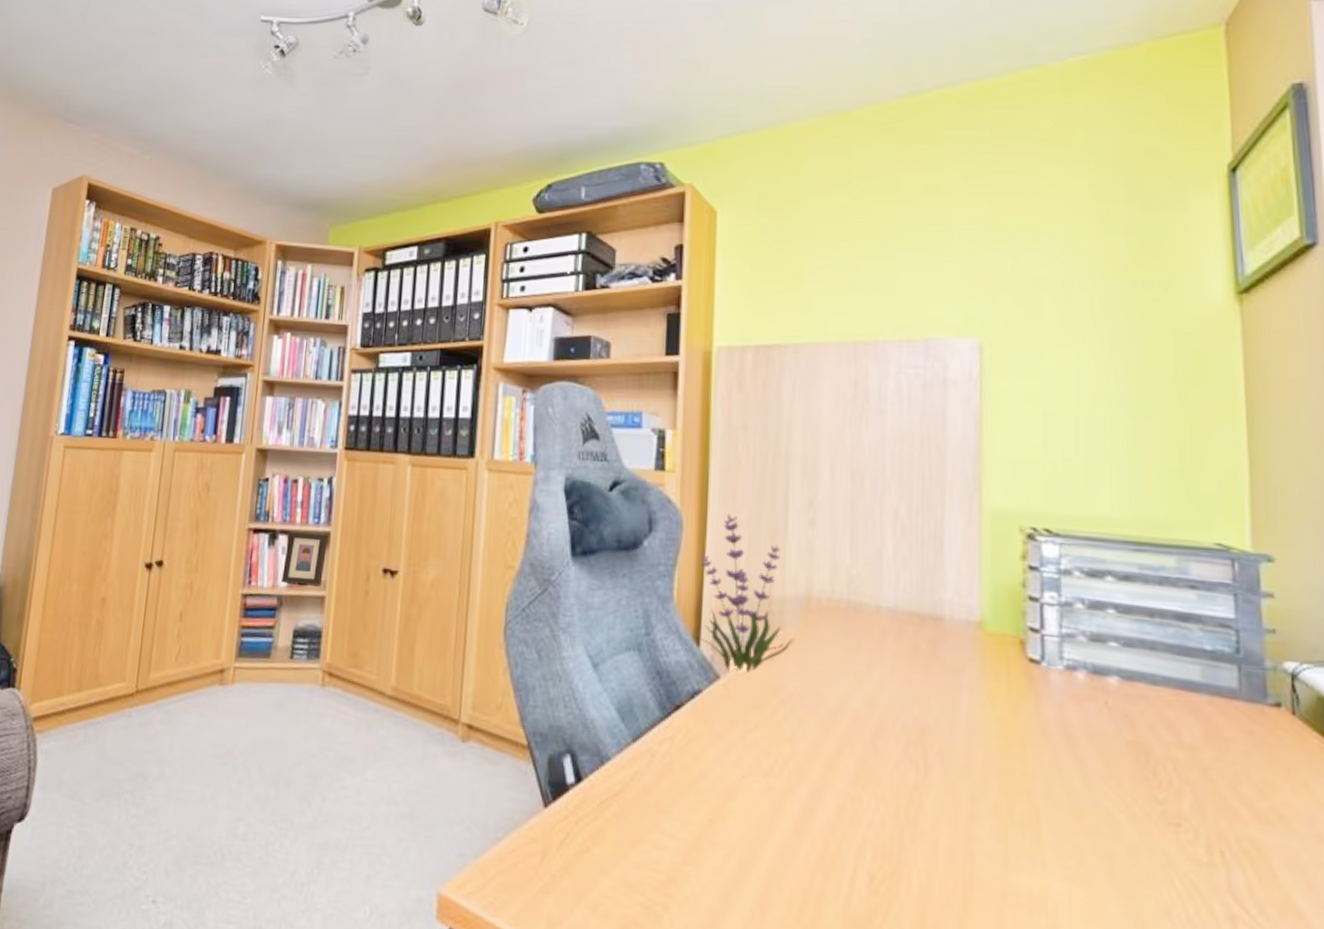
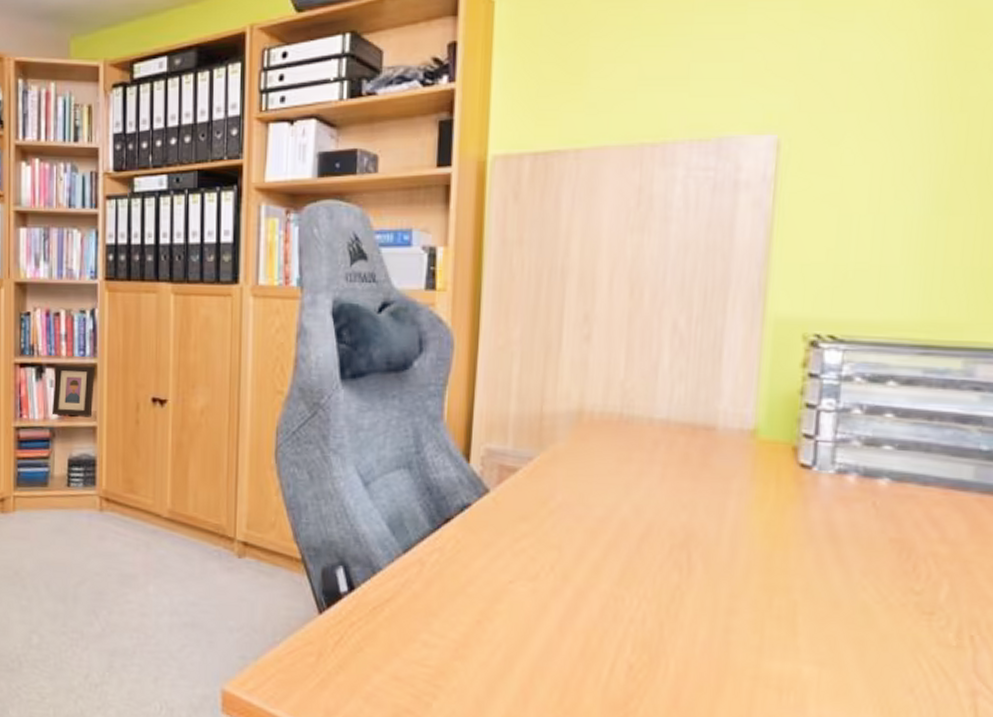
plant: present [697,514,796,673] -> none [467,331,566,486]

